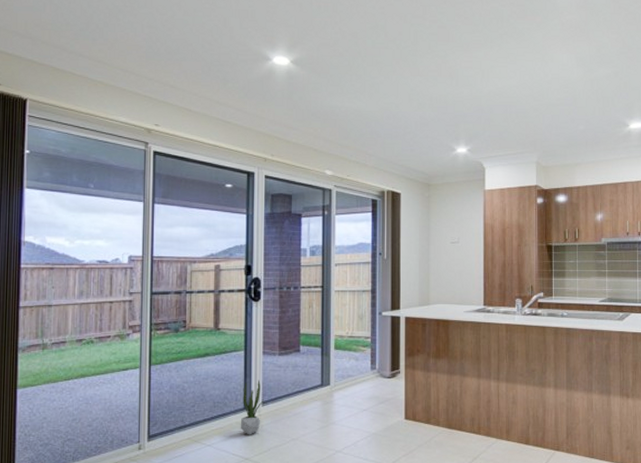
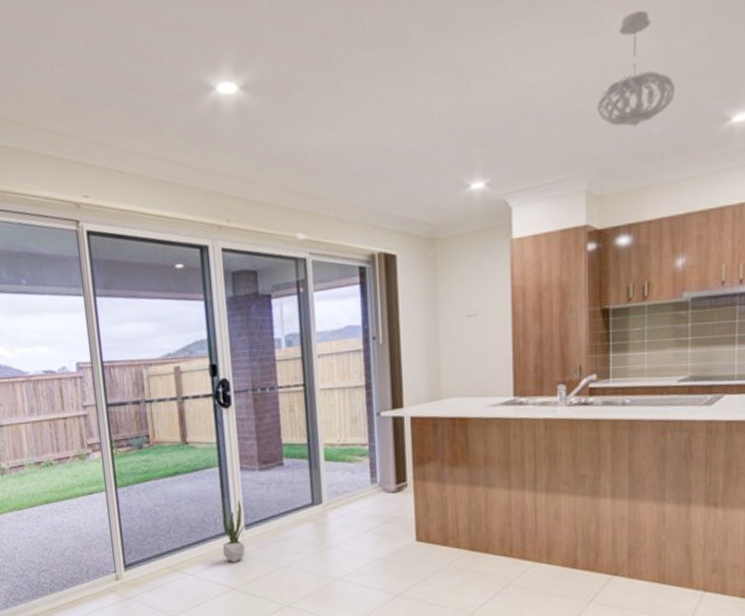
pendant light: none [544,50,594,123] -> present [597,10,676,127]

